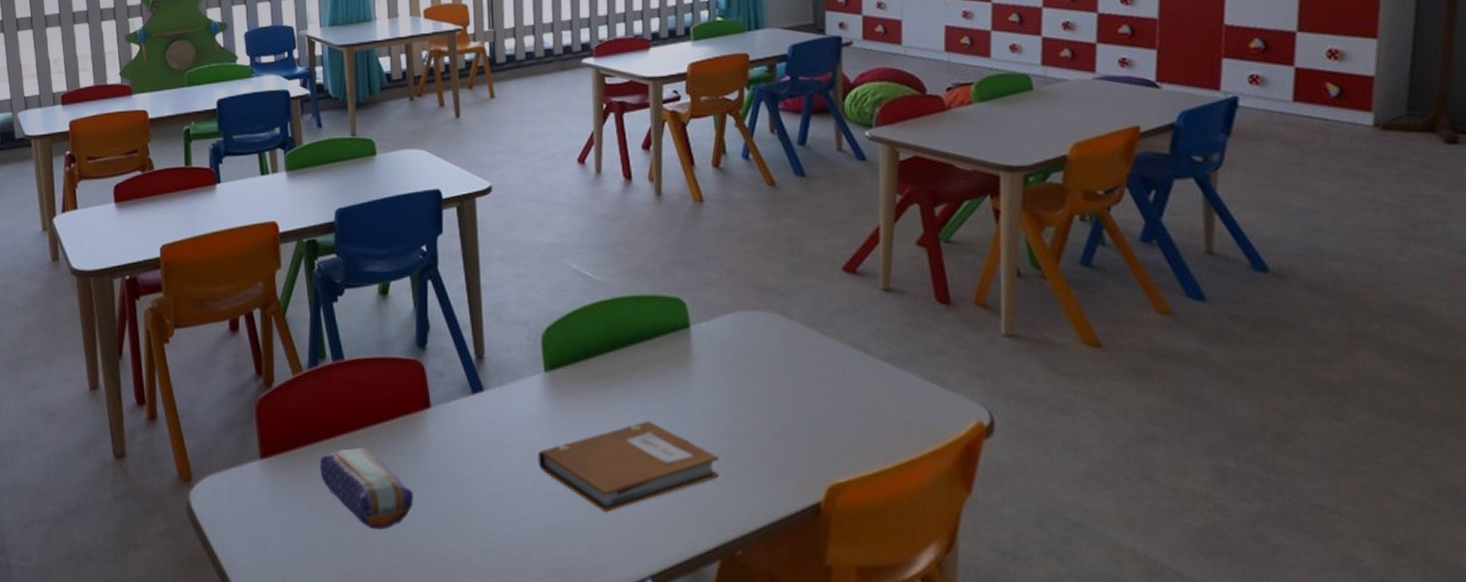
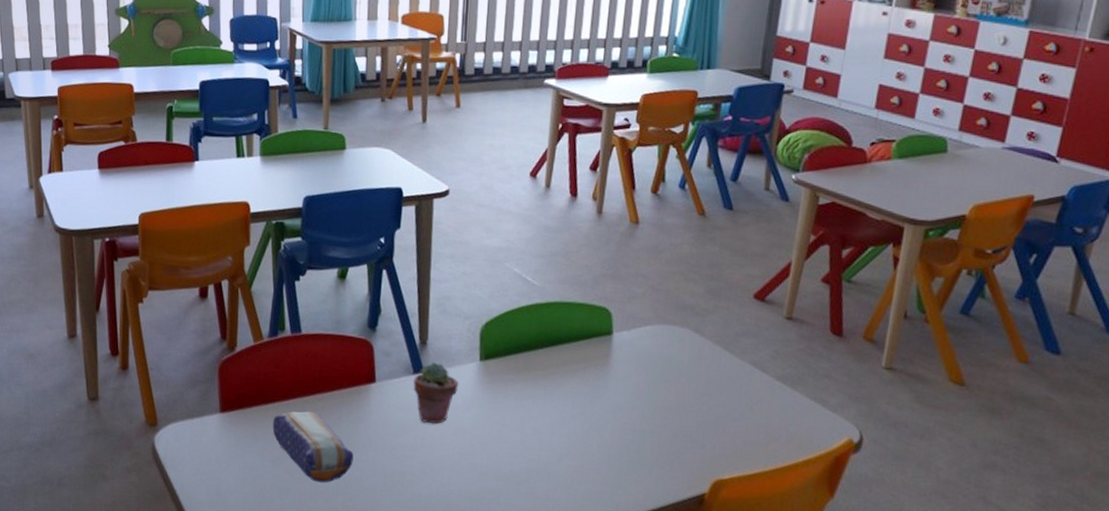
potted succulent: none [473,378,524,450] -> present [413,362,459,424]
notebook: present [537,421,720,513] -> none [465,411,624,486]

